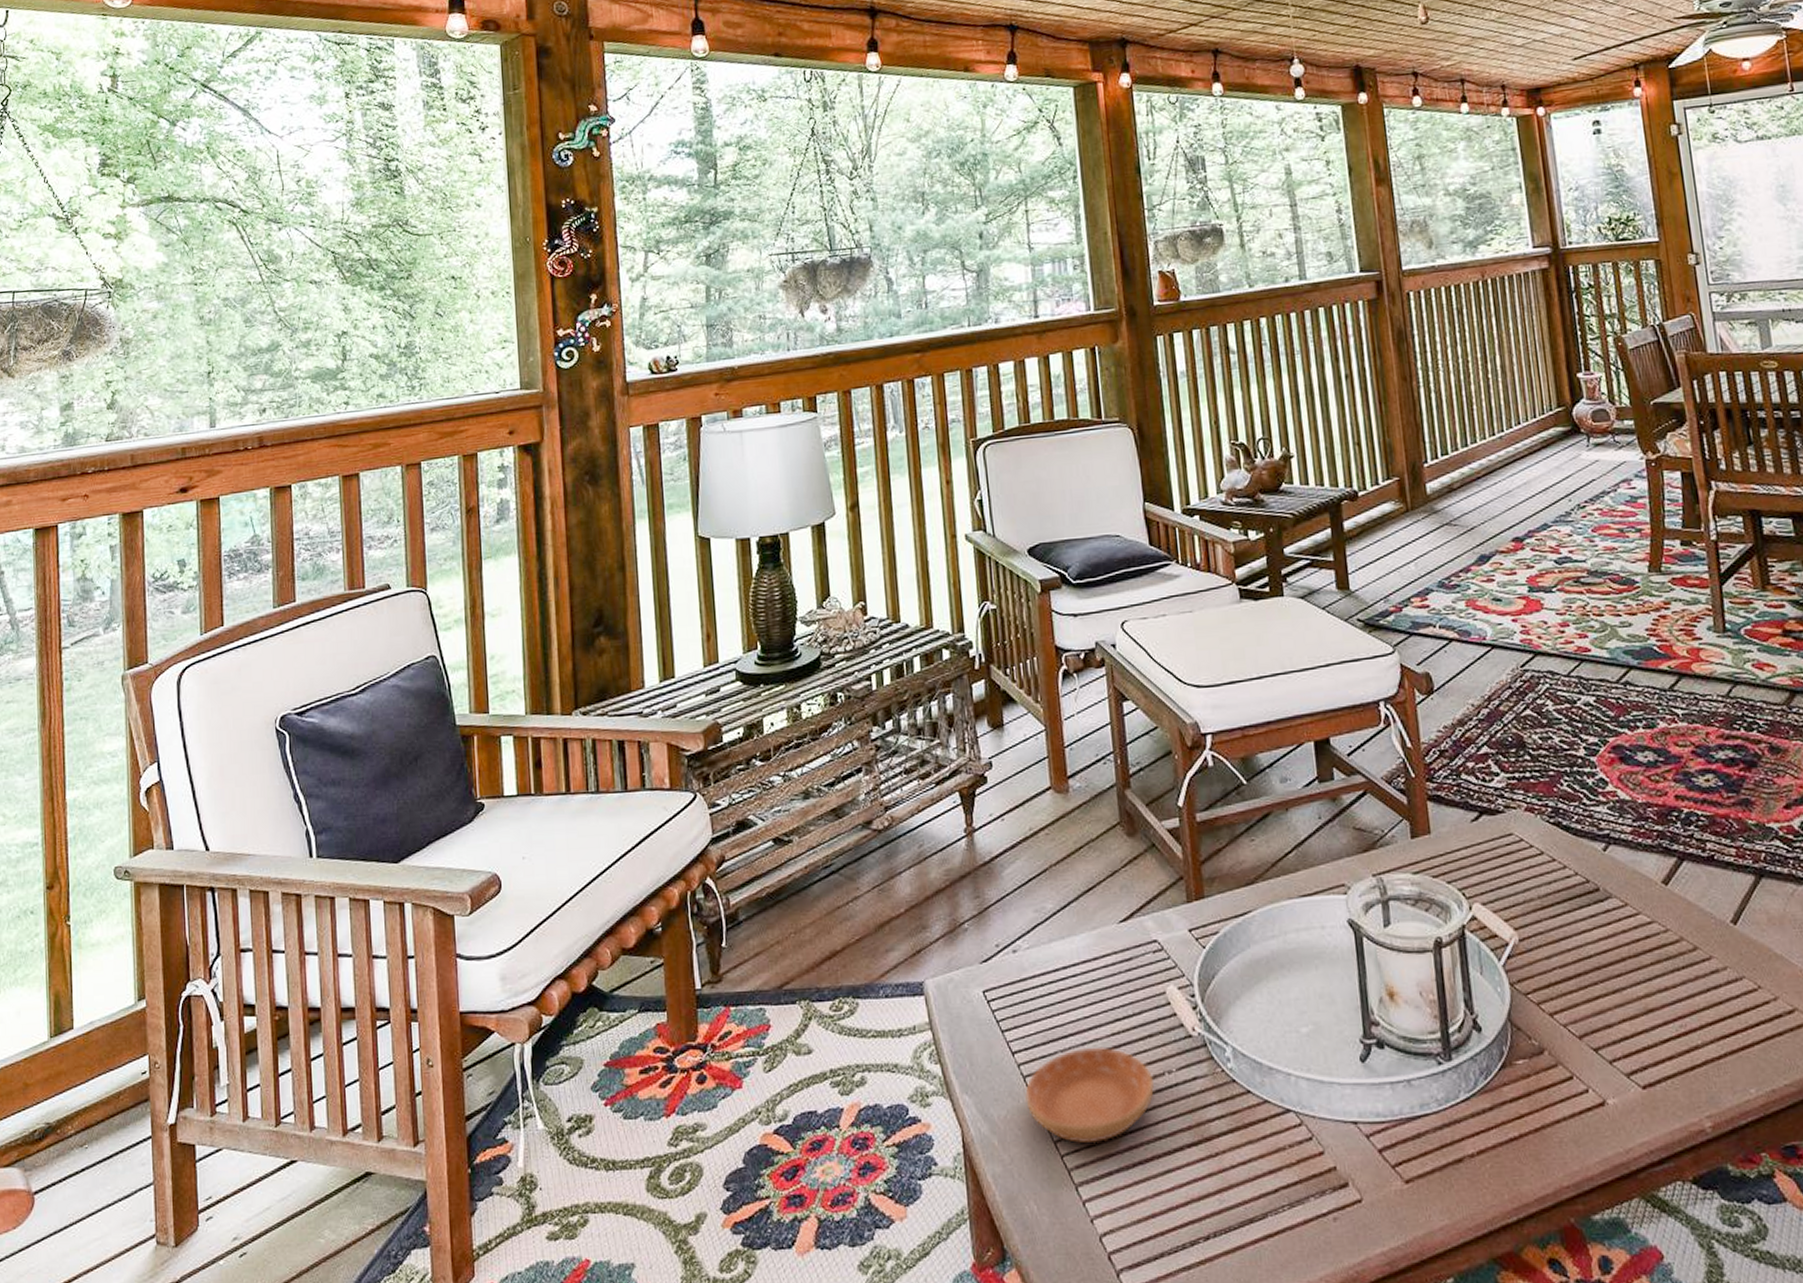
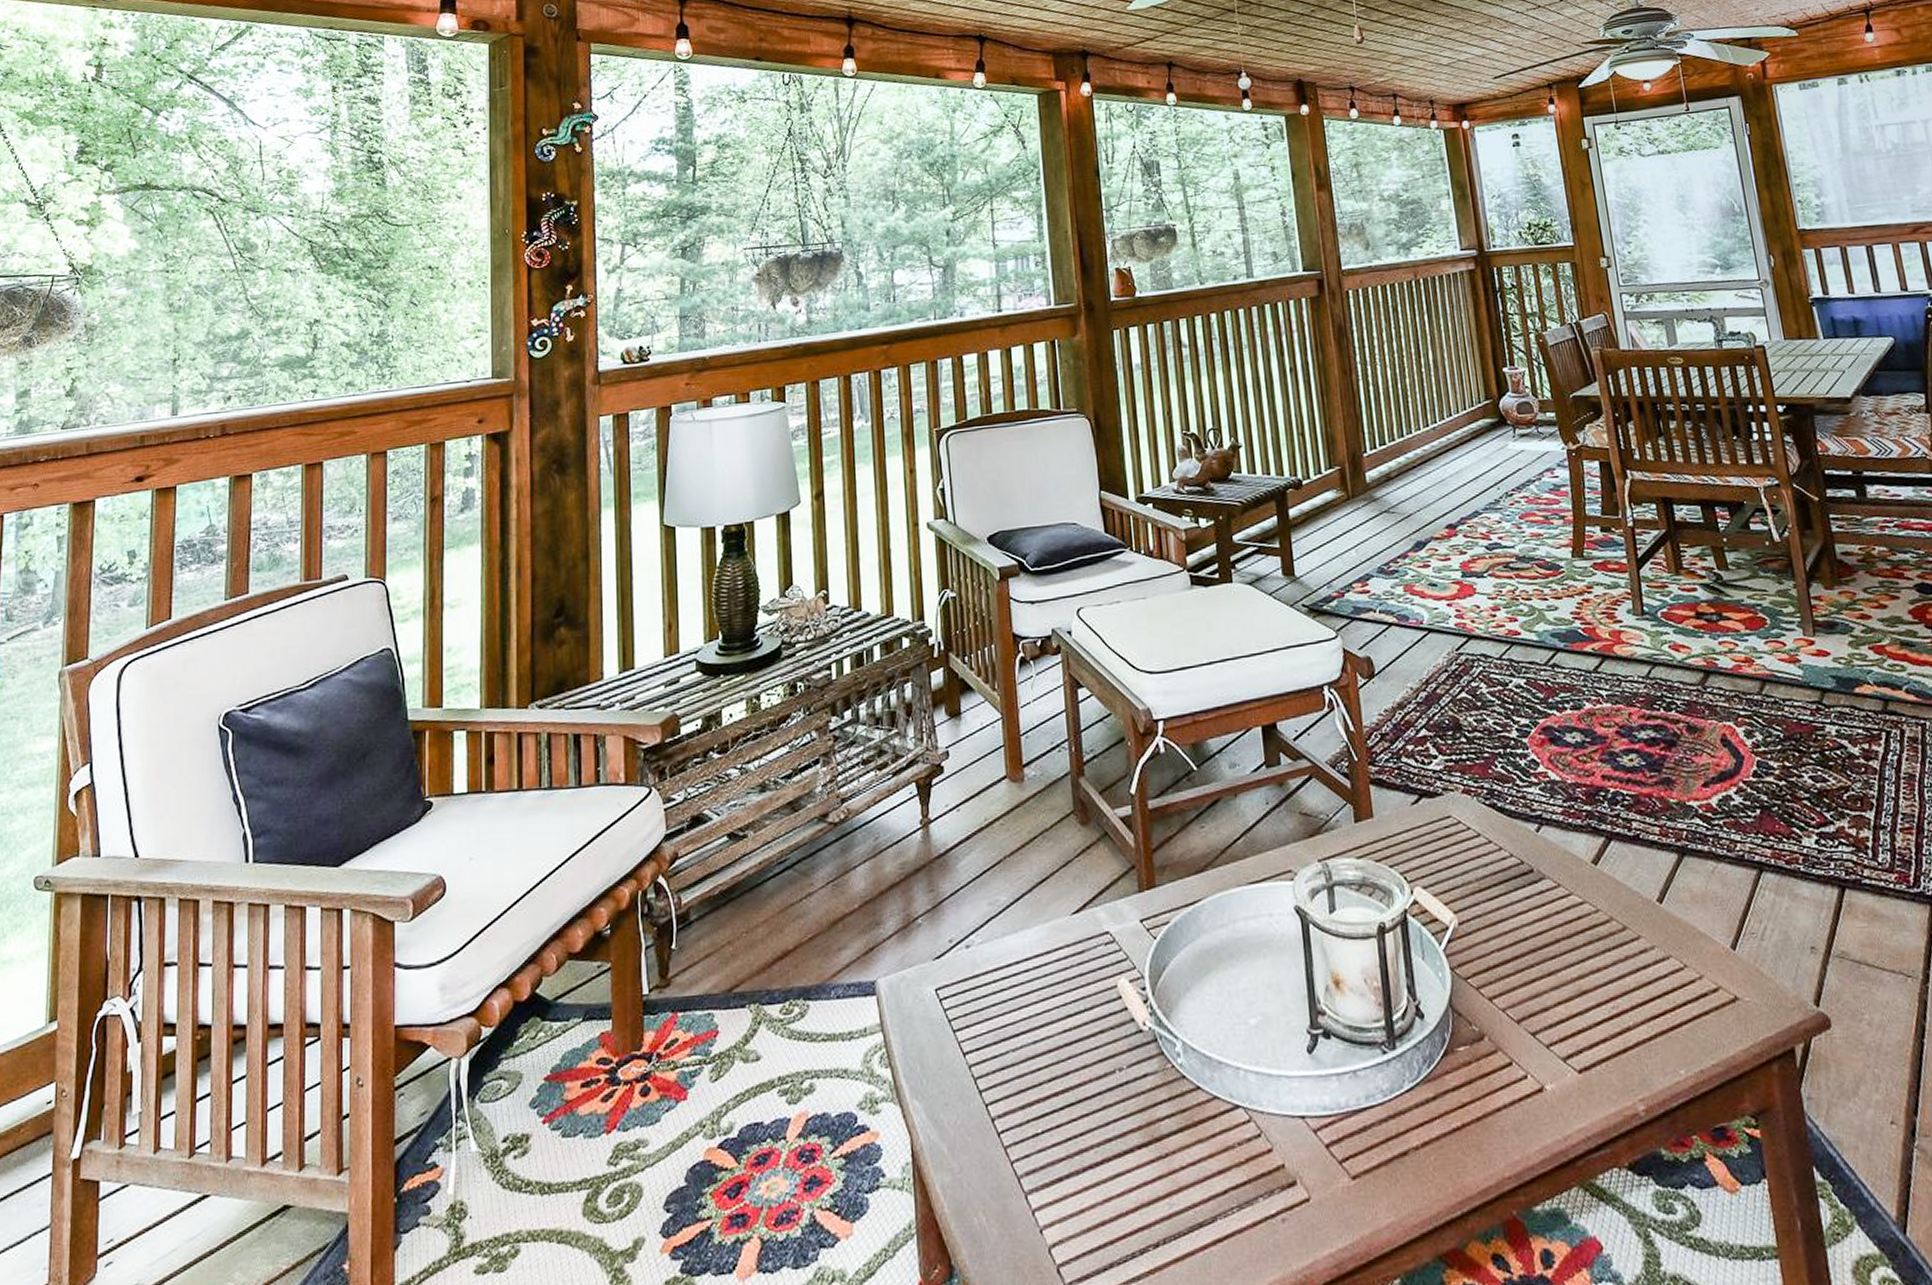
saucer: present [1025,1046,1154,1144] -> none [975,1044,1105,1148]

